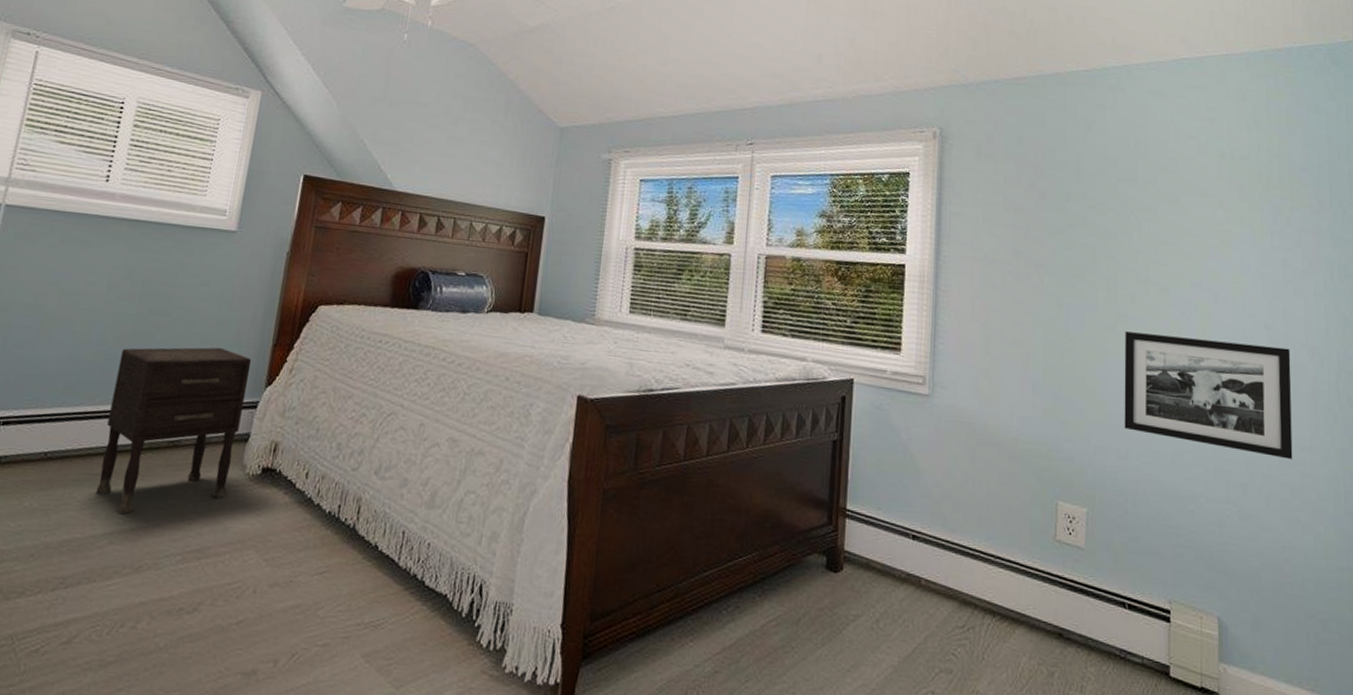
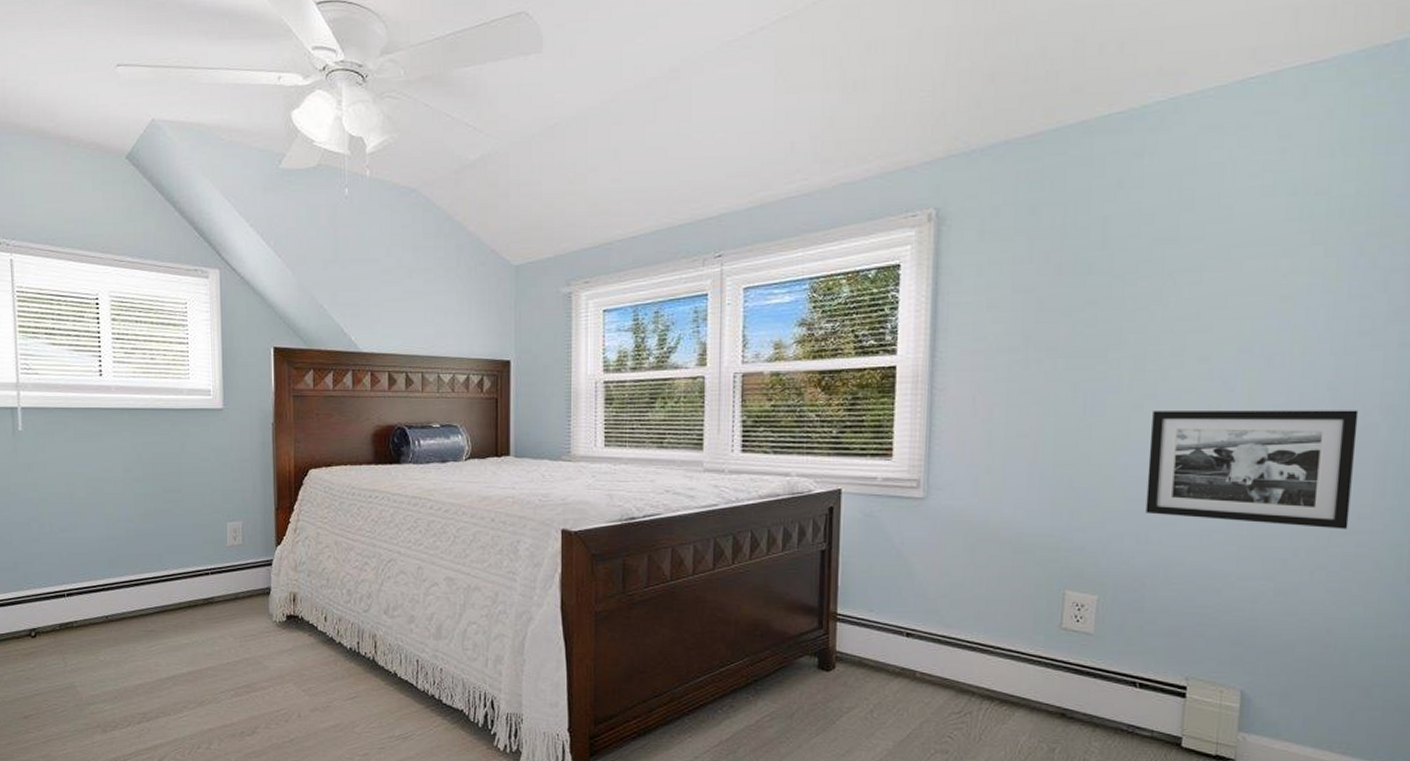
nightstand: present [95,347,252,515] -> none [148,515,260,662]

